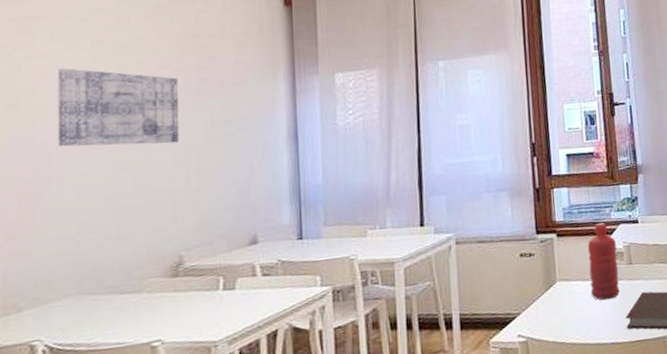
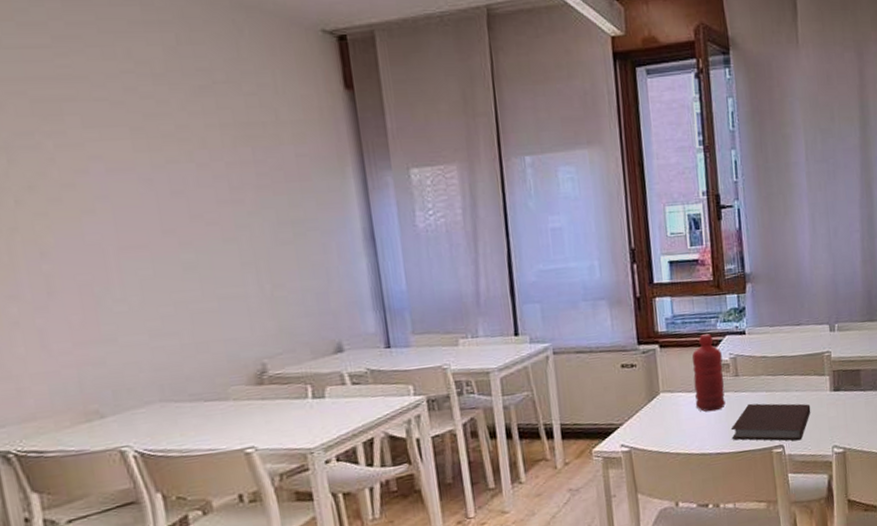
wall art: present [57,68,180,147] -> none [97,159,246,248]

